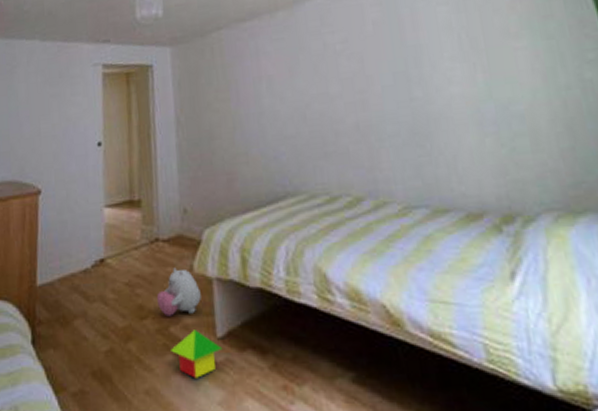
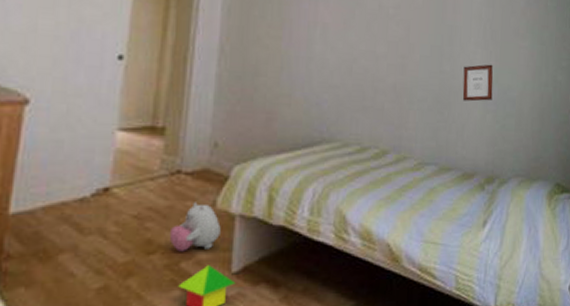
picture frame: none [440,77,489,128] -> present [462,64,494,102]

